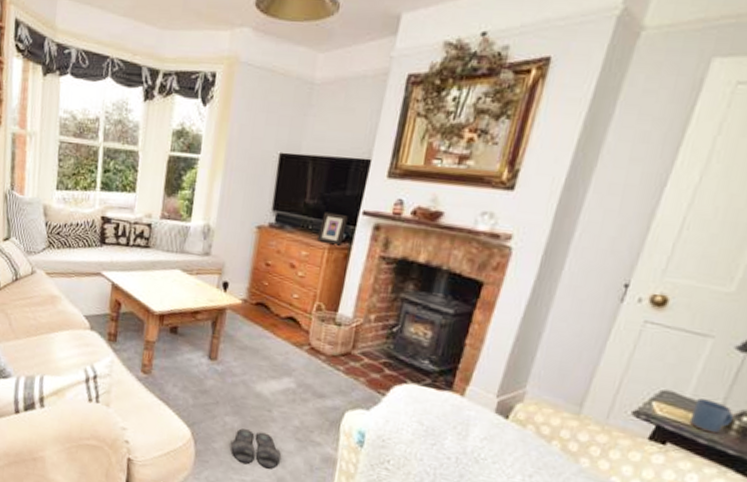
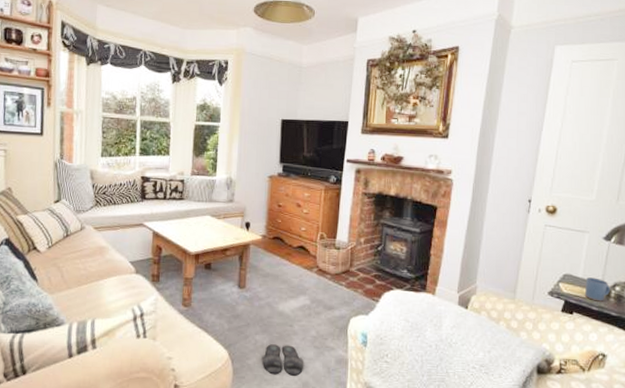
picture frame: present [317,212,348,246] -> none [316,162,336,187]

